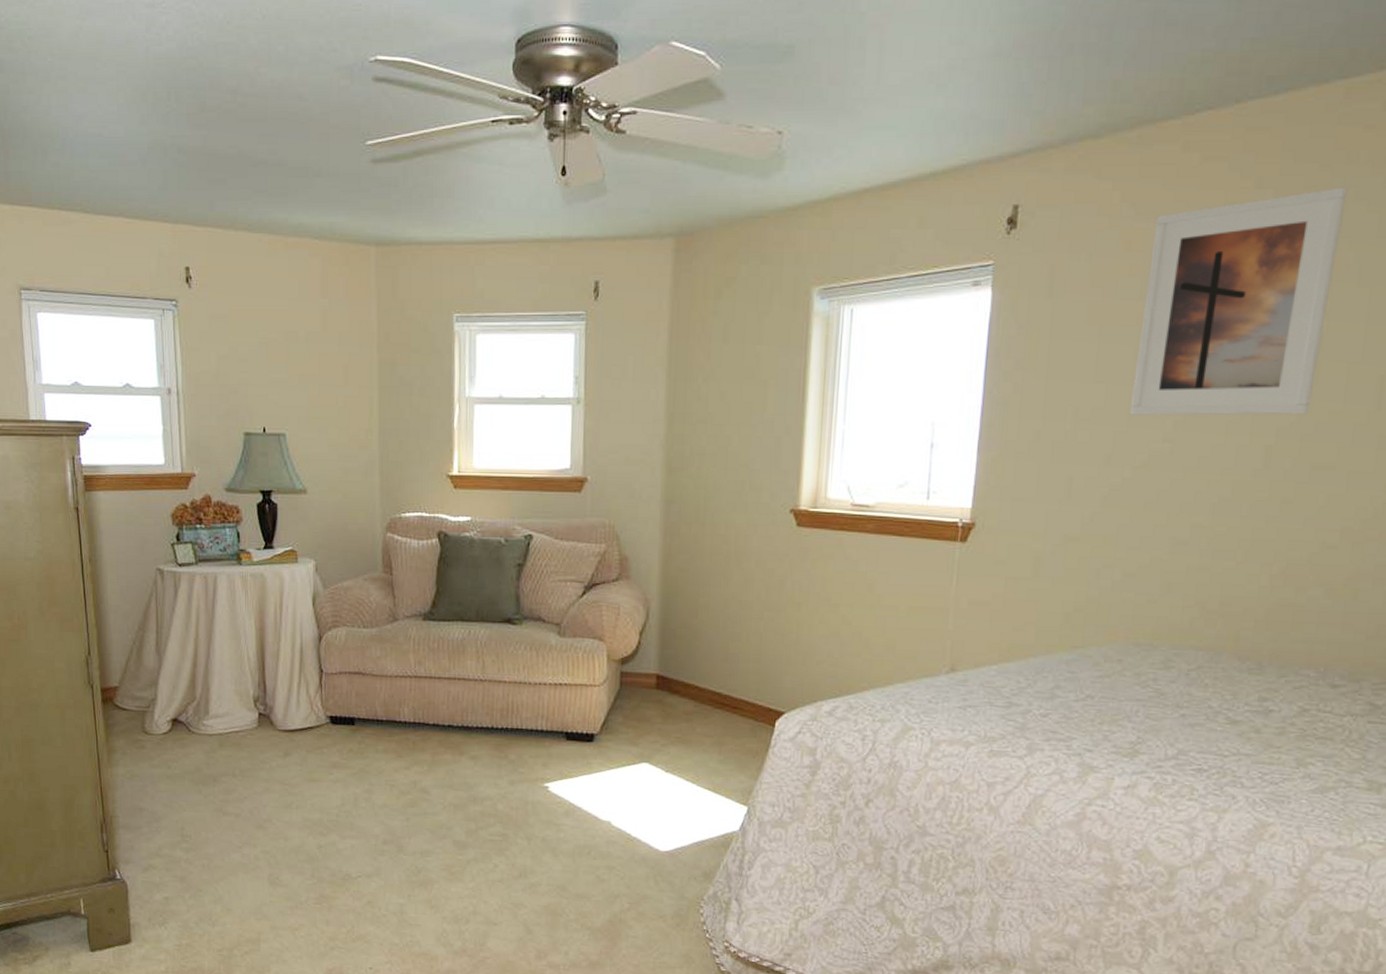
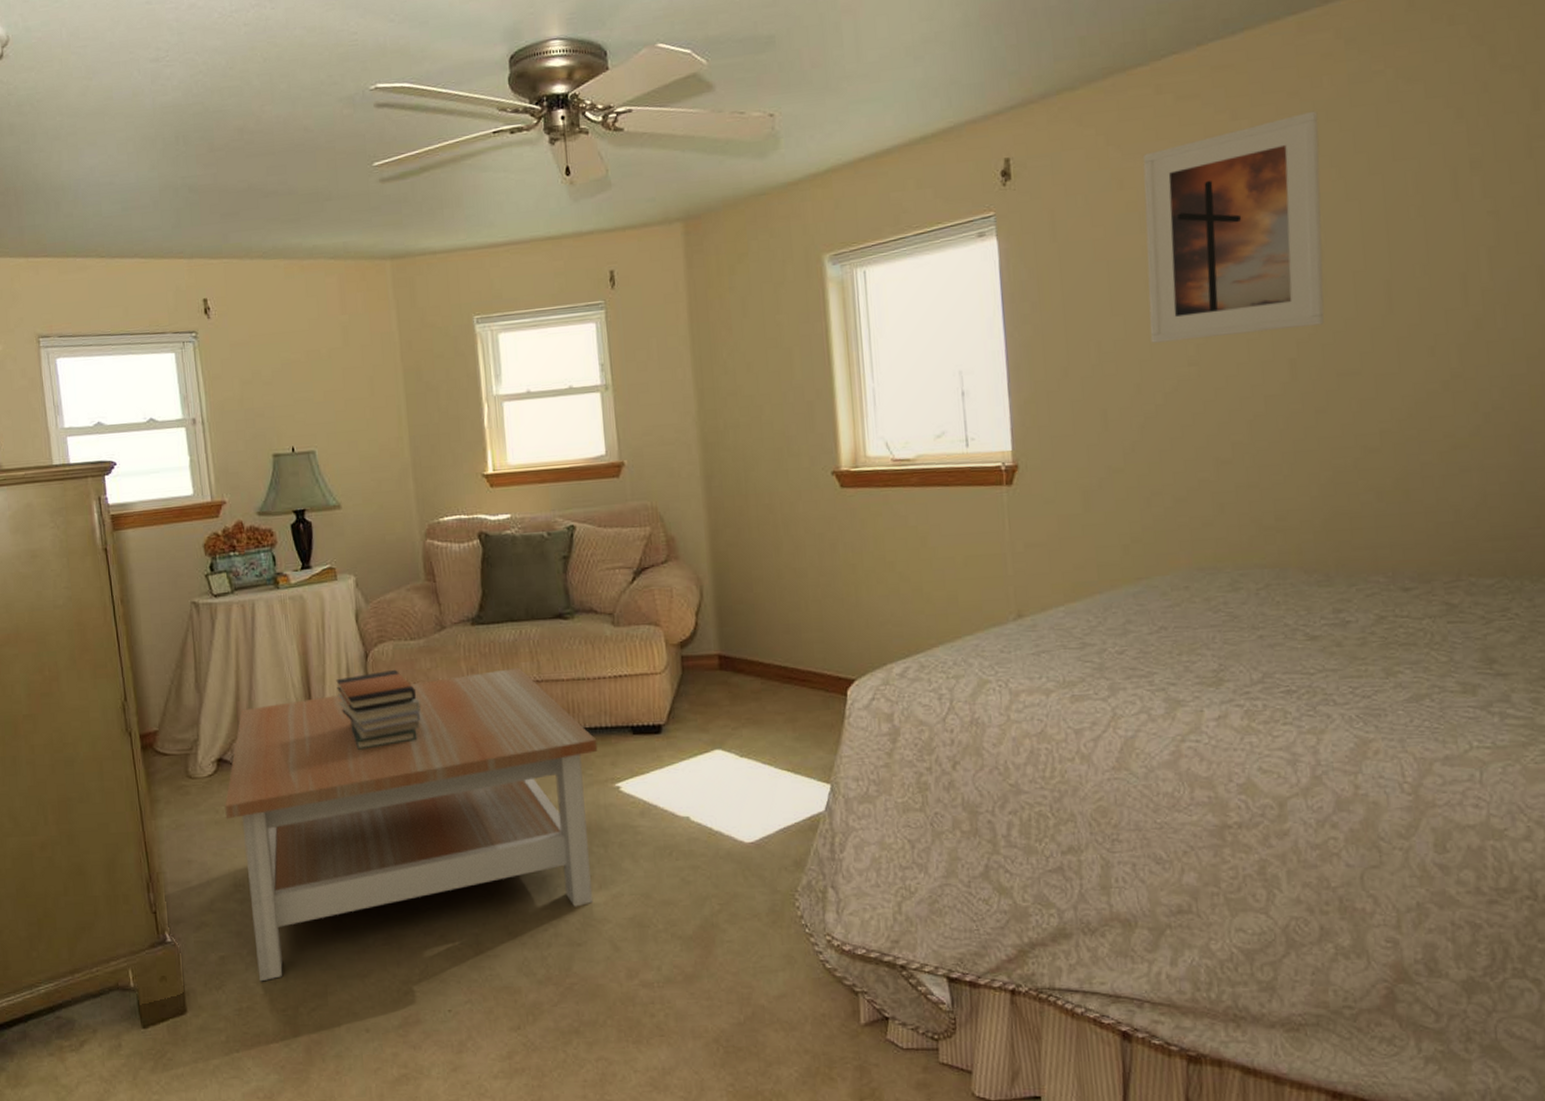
coffee table: none [177,665,532,924] -> present [225,668,598,982]
book stack: none [290,654,367,726] -> present [336,669,421,751]

